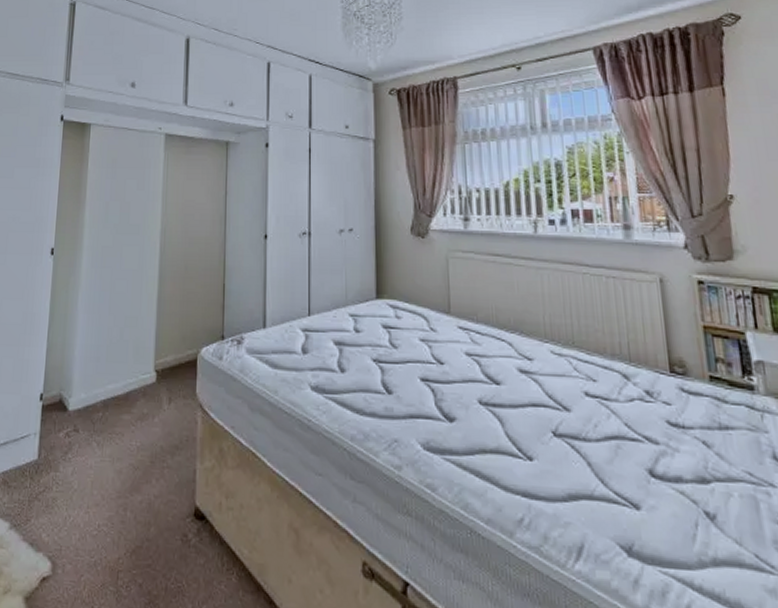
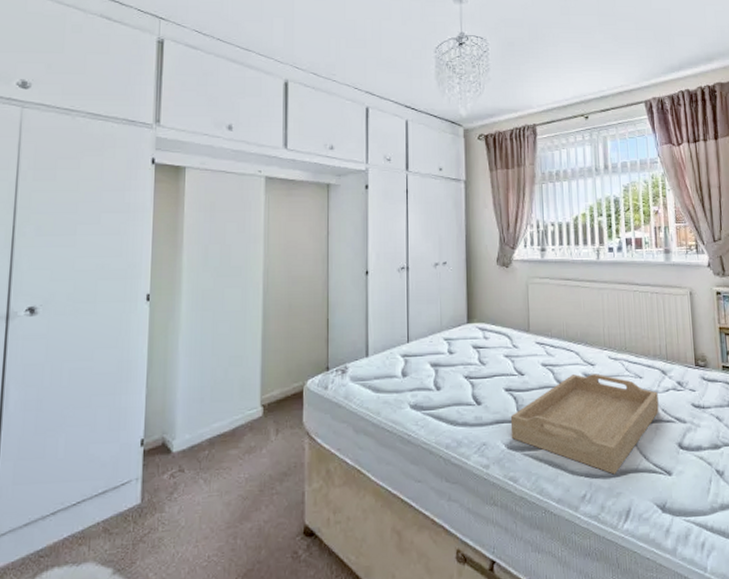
serving tray: none [427,369,621,499] -> present [510,373,659,475]

